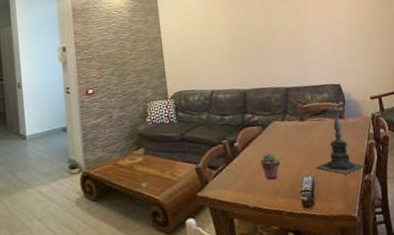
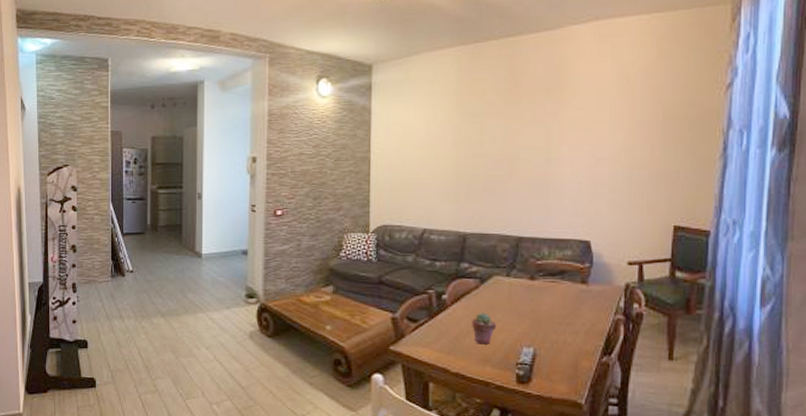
candle holder: present [316,101,366,175] -> none [541,261,607,352]

